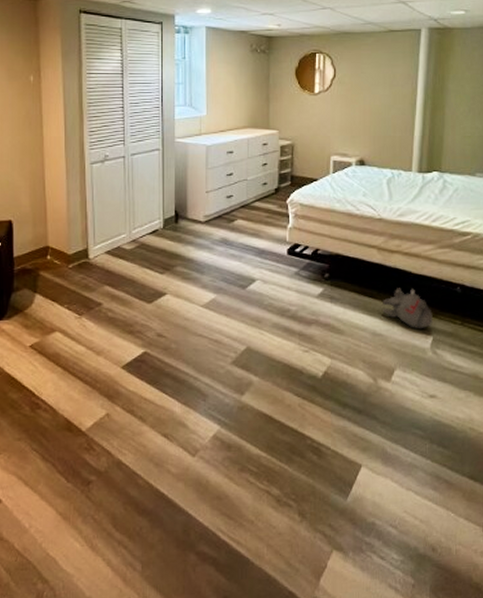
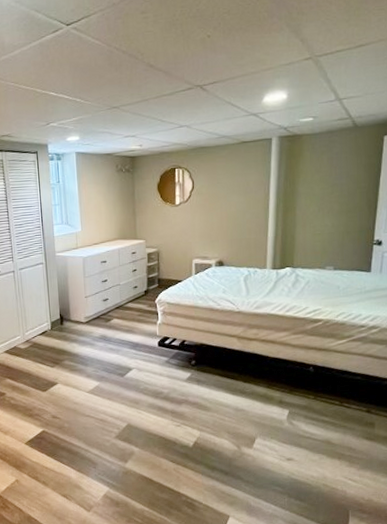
plush toy: present [383,288,433,330] -> none [243,370,288,404]

